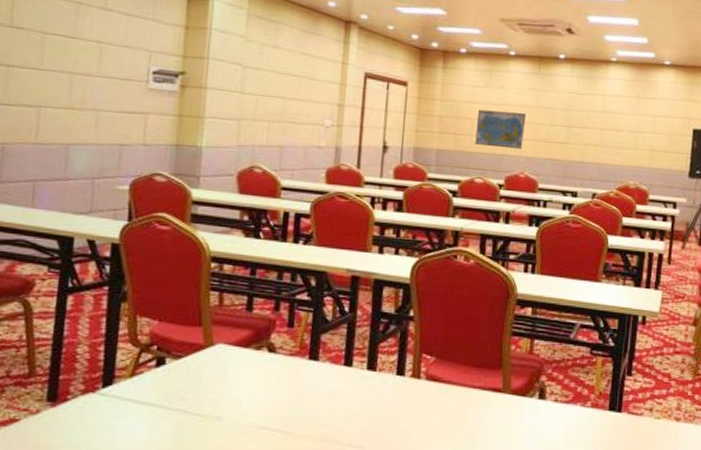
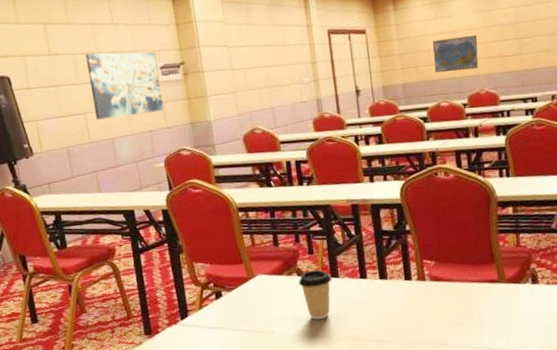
wall art: none [52,36,151,124] -> present [85,52,164,120]
coffee cup: none [267,347,310,410] -> present [298,269,332,320]

